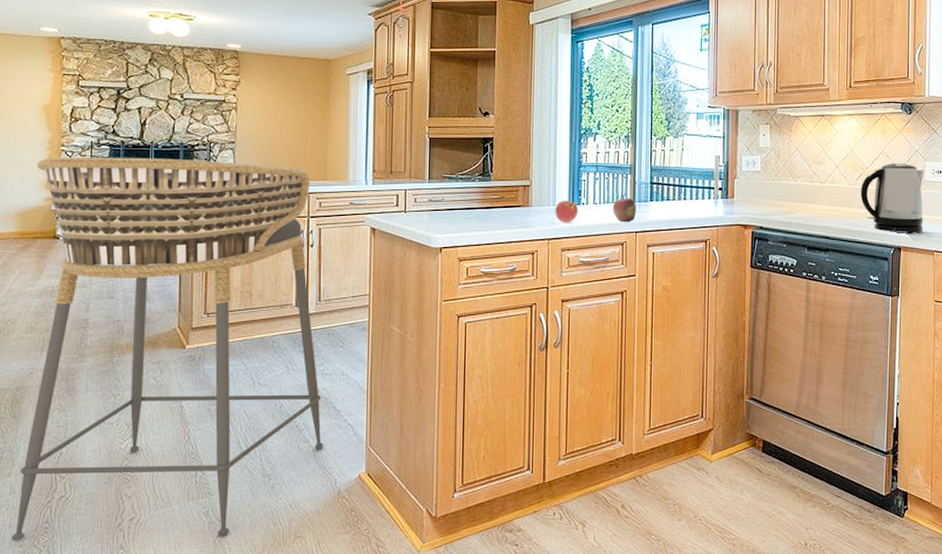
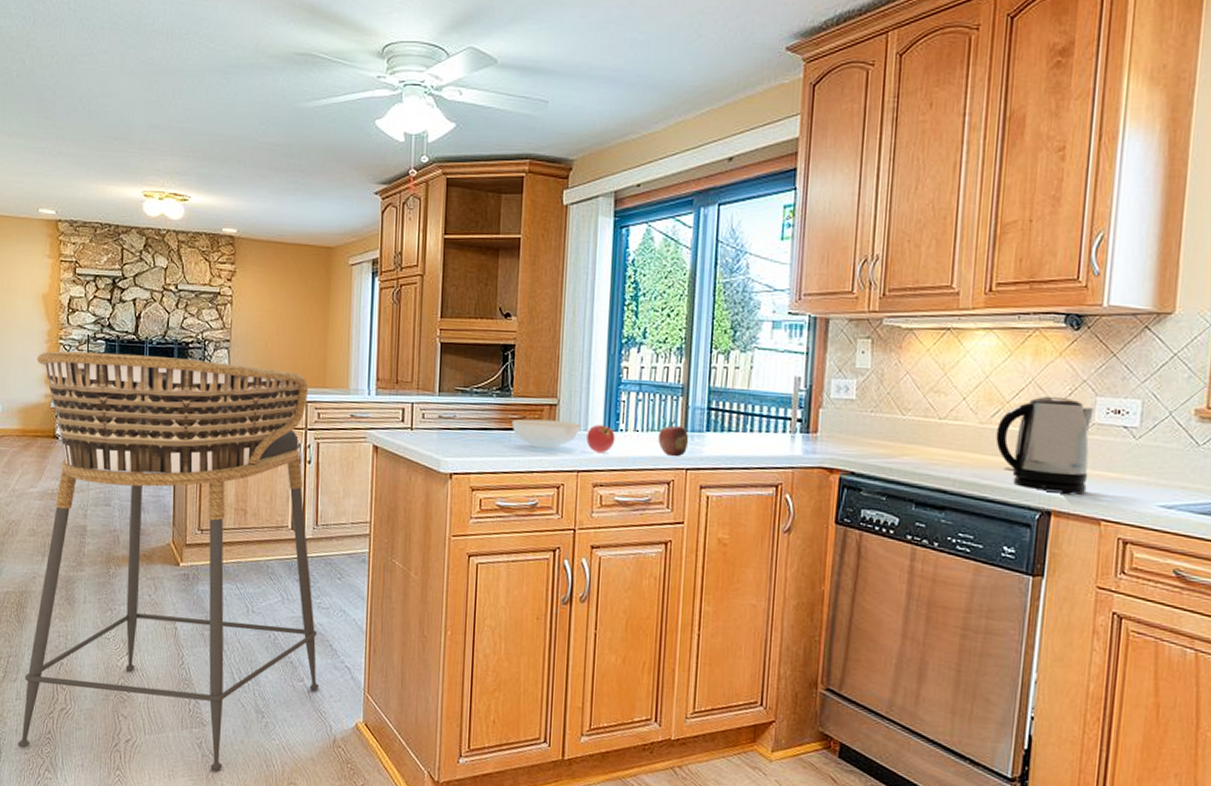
bowl: none [492,198,550,222] -> present [511,418,581,449]

